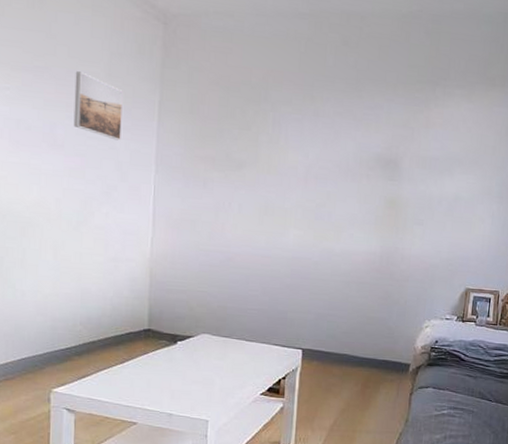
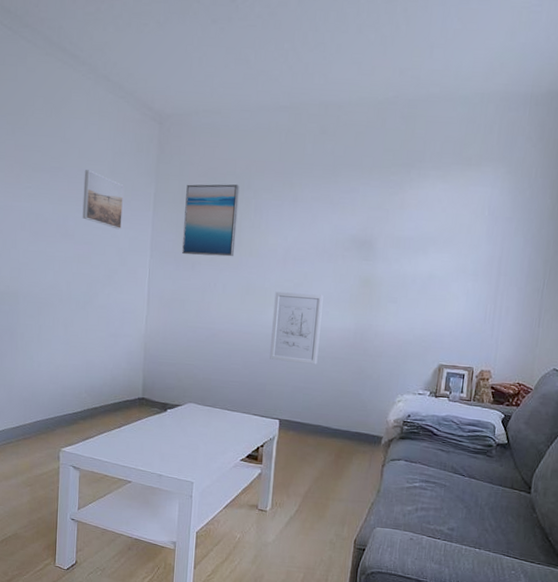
wall art: none [192,93,256,174] -> present [182,184,240,257]
wall art: none [291,212,348,290] -> present [270,291,323,364]

